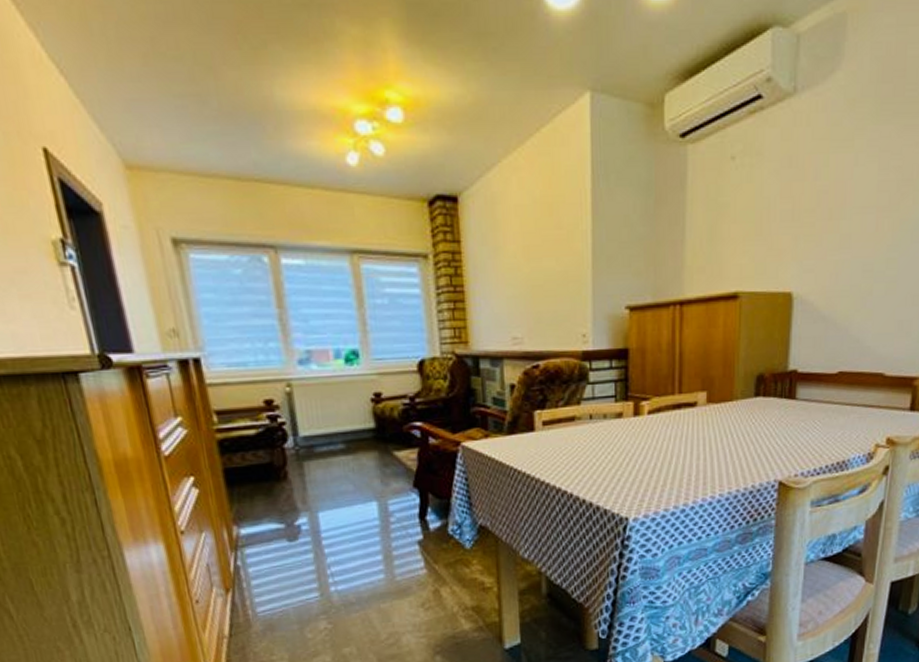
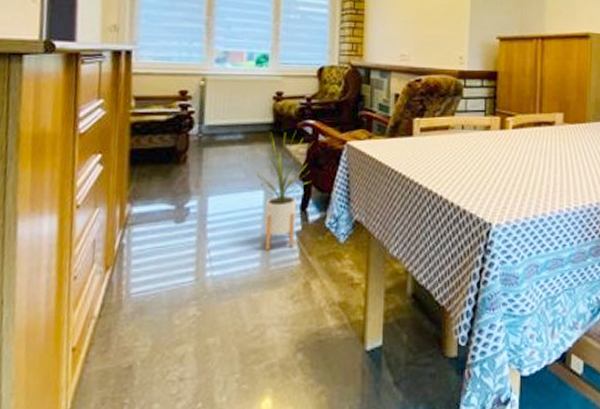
house plant: none [359,437,428,562] -> present [248,132,313,251]

